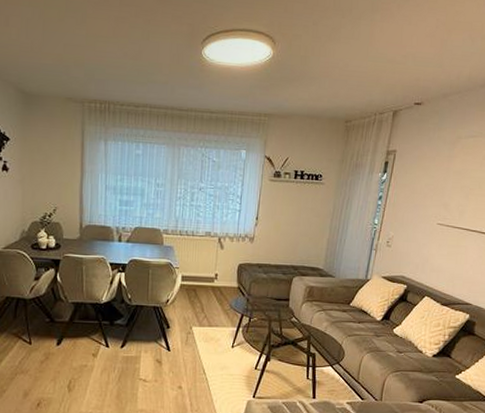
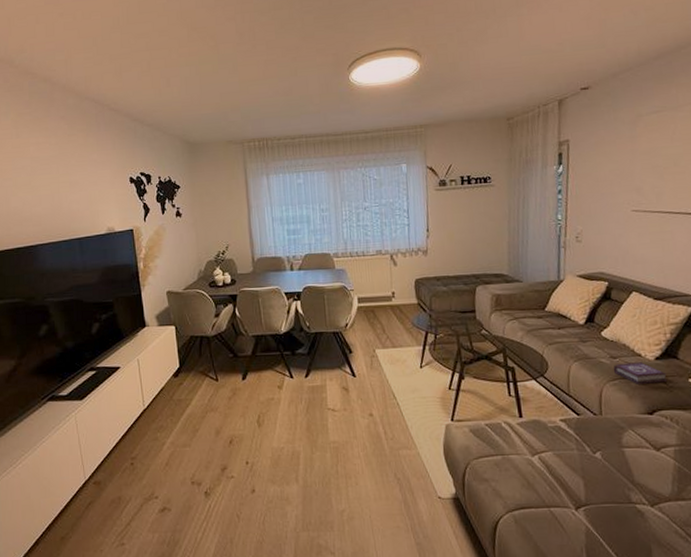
book: none [397,357,440,377] -> present [613,362,668,384]

